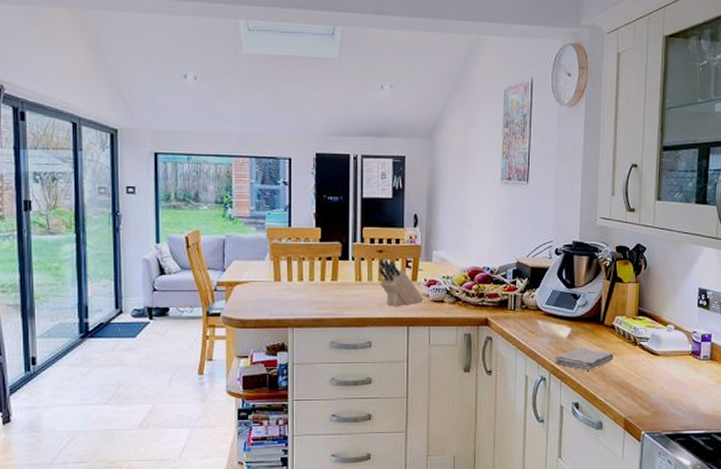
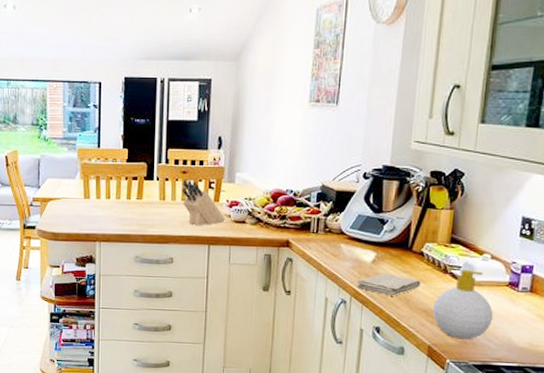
soap bottle: none [625,341,680,410] -> present [432,269,493,340]

